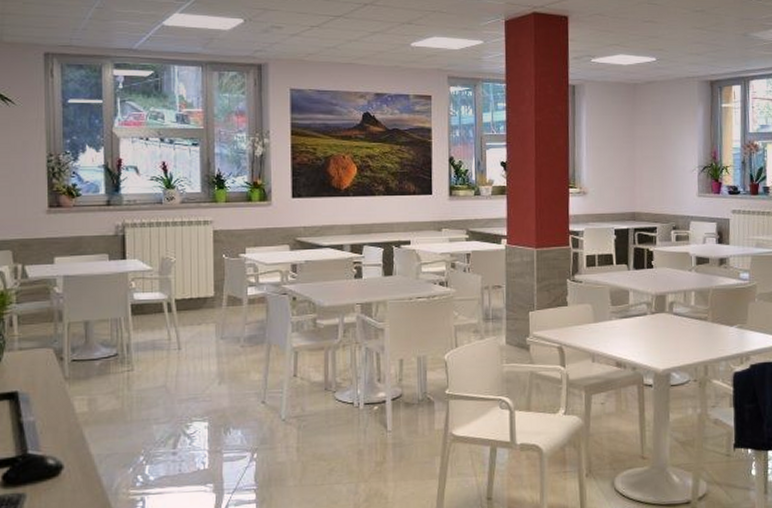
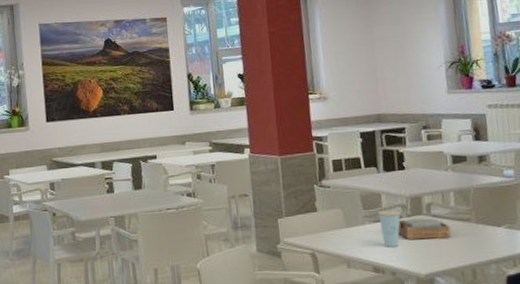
cup: none [625,306,646,343] -> present [378,209,401,247]
napkin holder: none [641,316,689,337] -> present [397,218,451,240]

